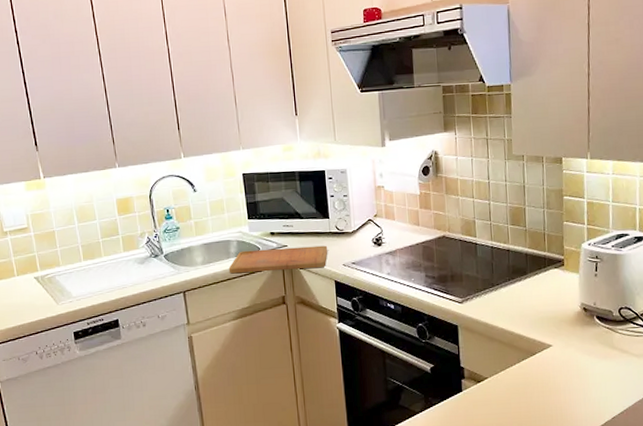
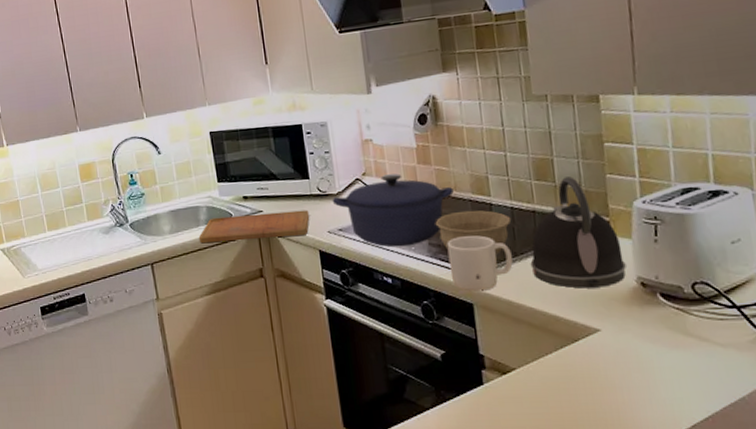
cooking pot: none [347,216,448,279] -> present [332,173,454,247]
bowl: none [431,248,491,285] -> present [435,210,512,255]
mug: none [440,269,490,316] -> present [446,235,513,292]
kettle: none [503,223,574,313] -> present [530,176,626,289]

